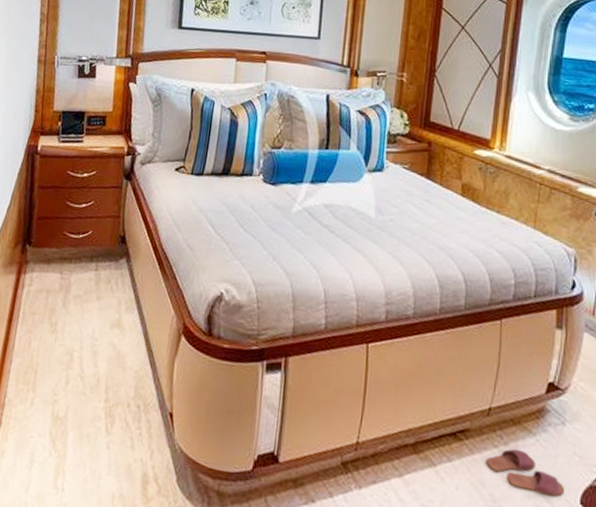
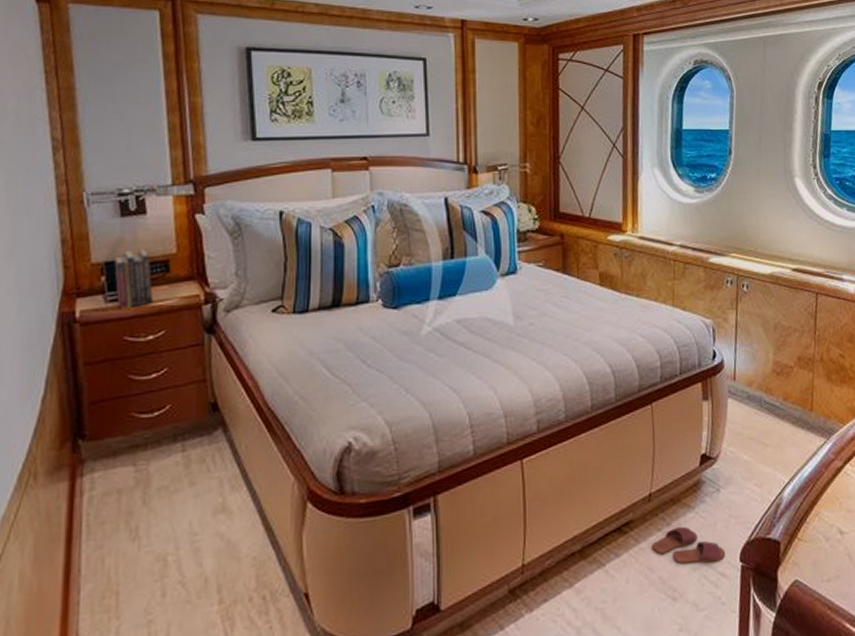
books: none [67,104,94,150] -> present [114,248,153,309]

